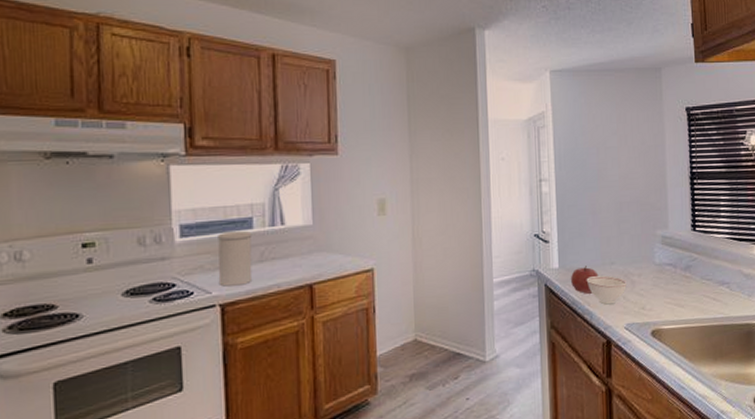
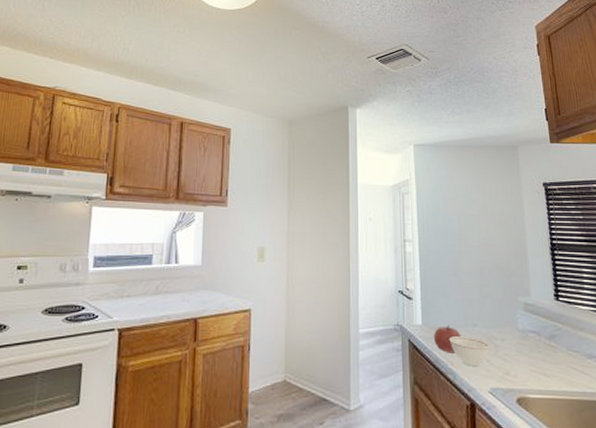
canister: present [218,231,253,287] -> none [119,266,151,314]

